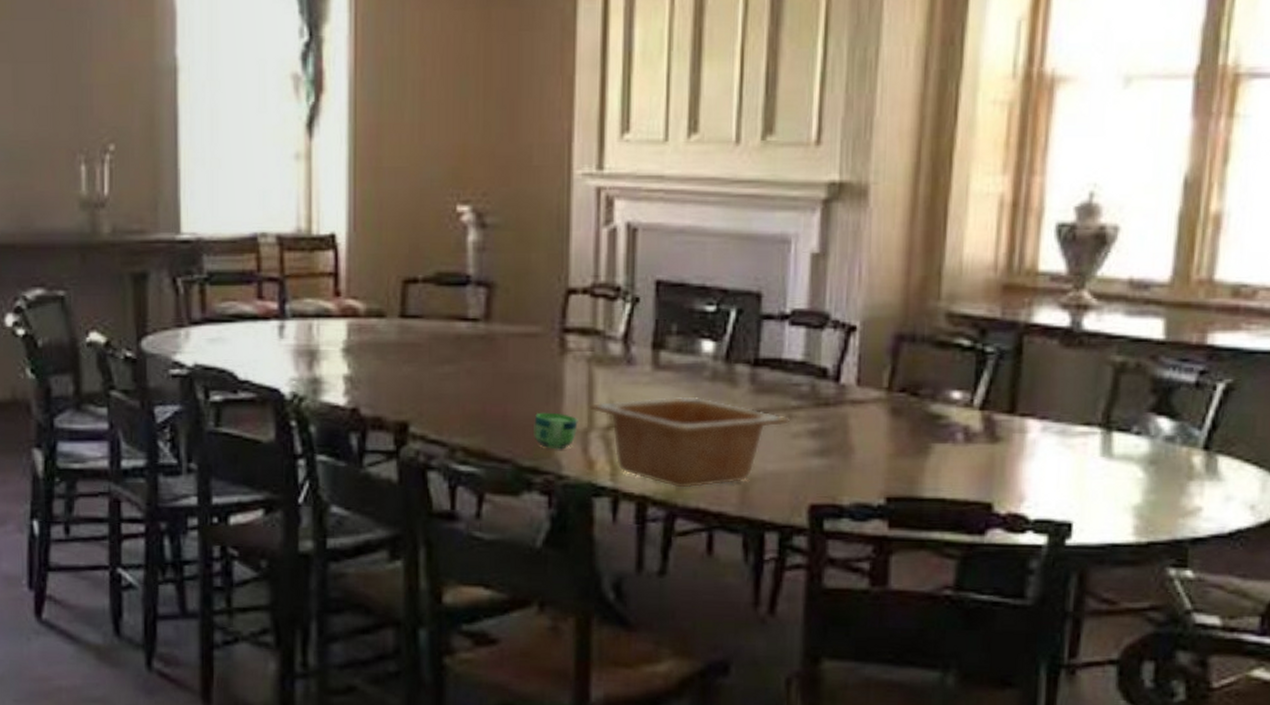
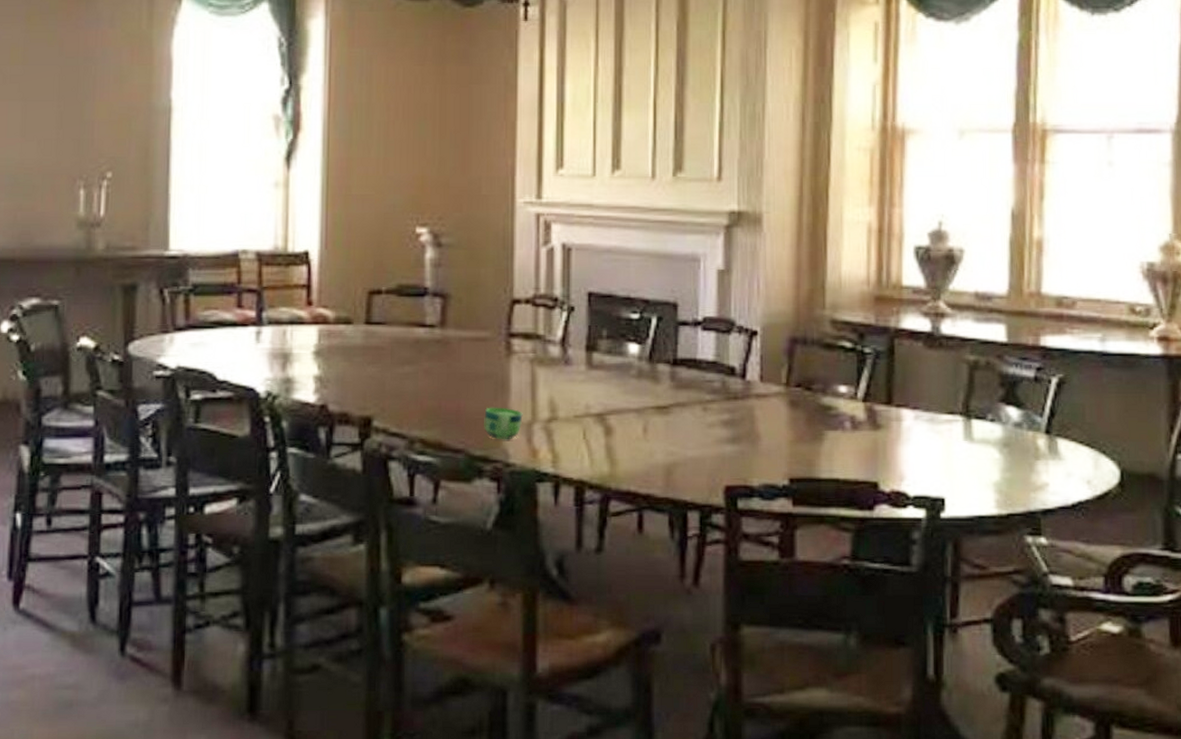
serving bowl: present [588,396,790,488] -> none [531,392,705,473]

